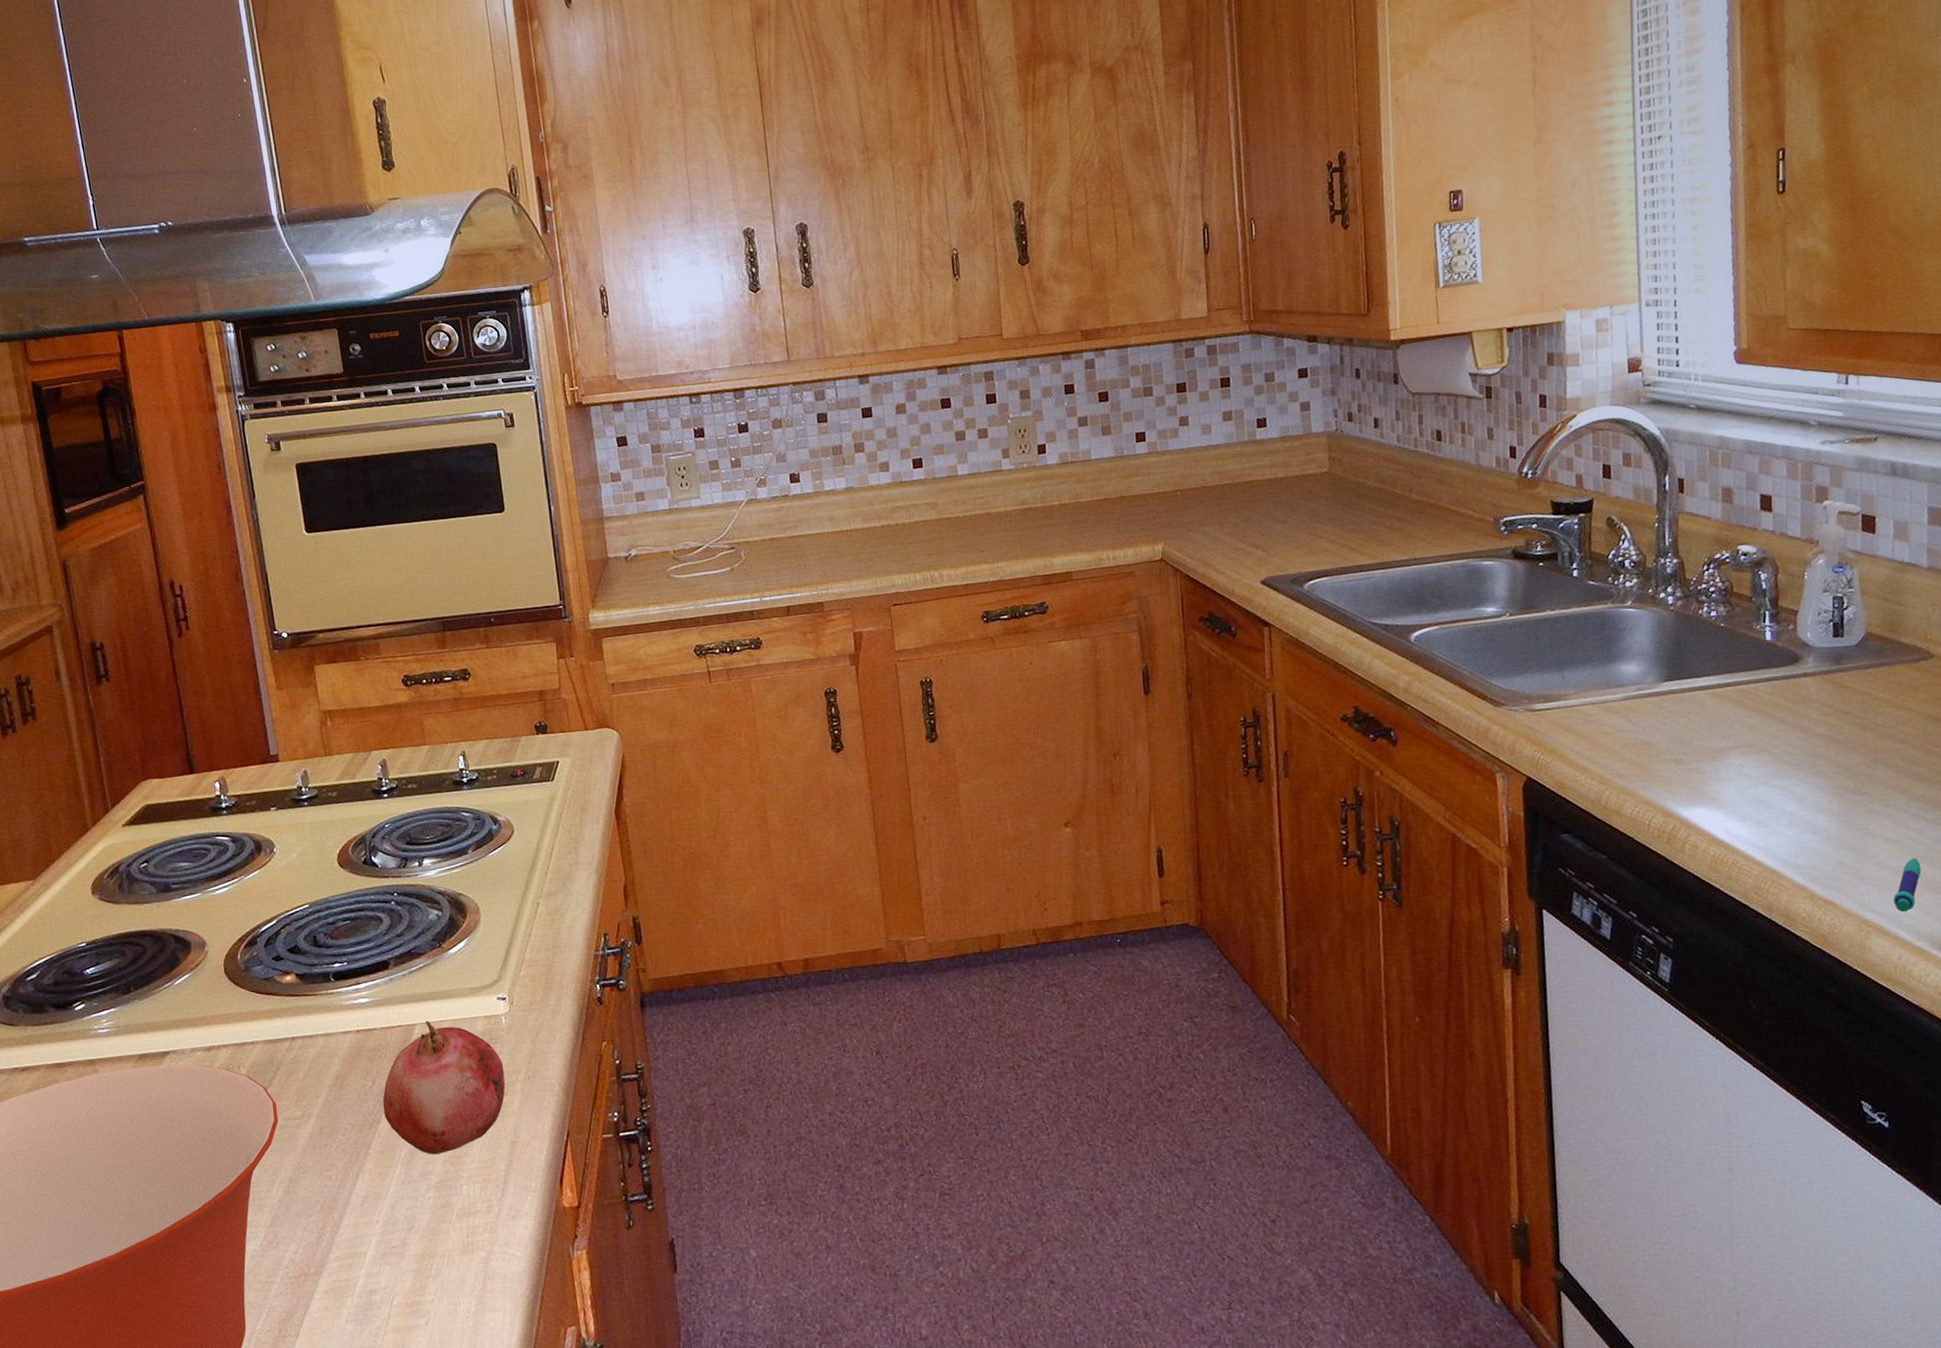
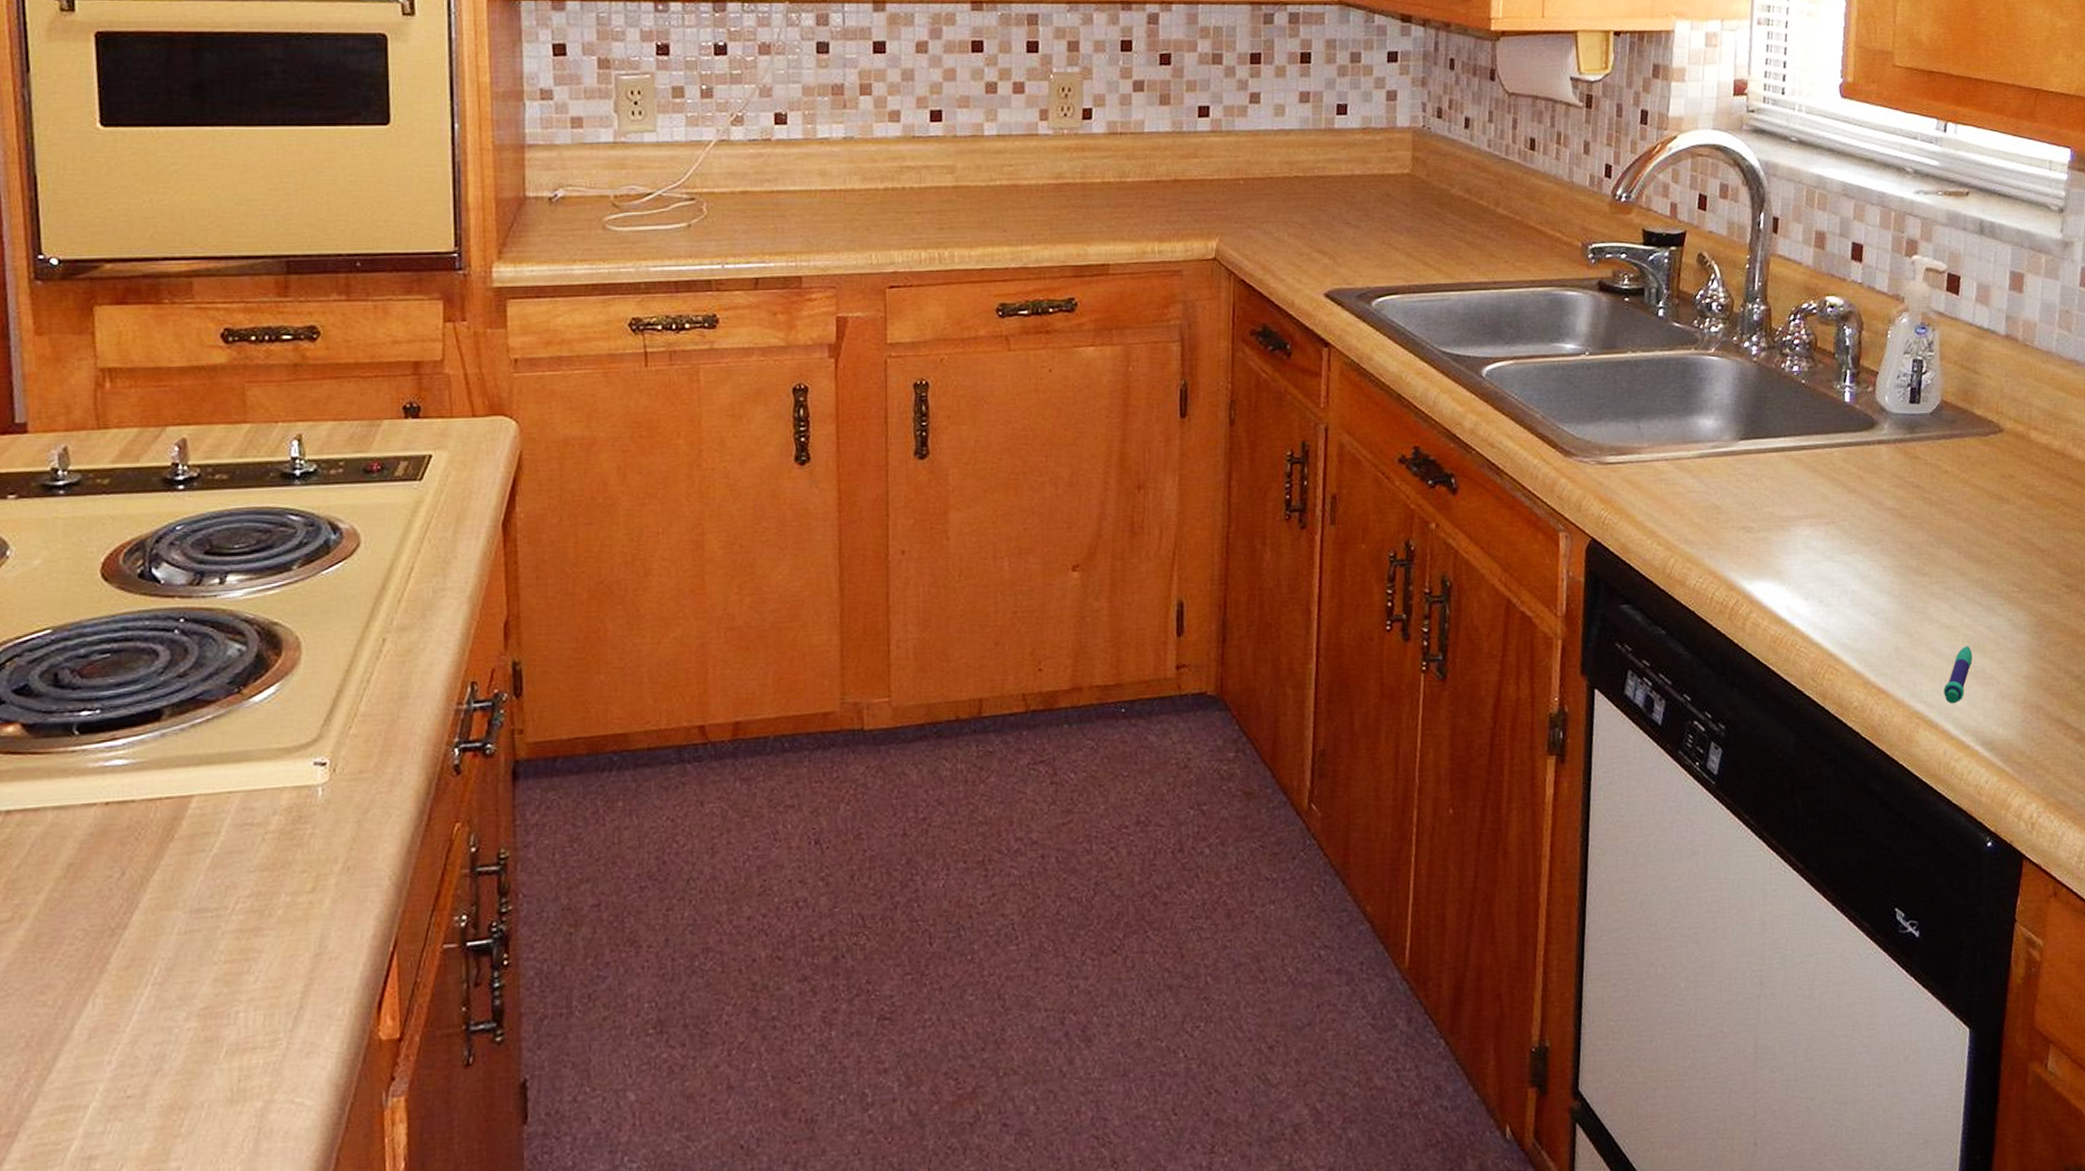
fruit: present [382,1020,506,1155] -> none [133,790,314,972]

